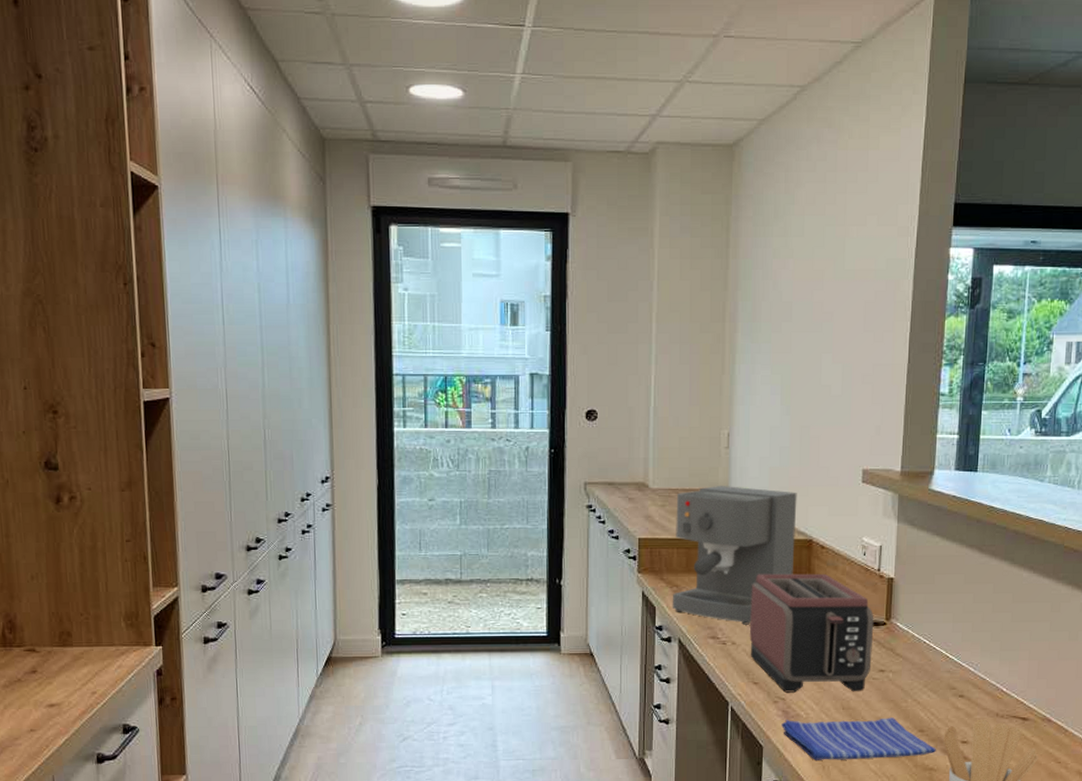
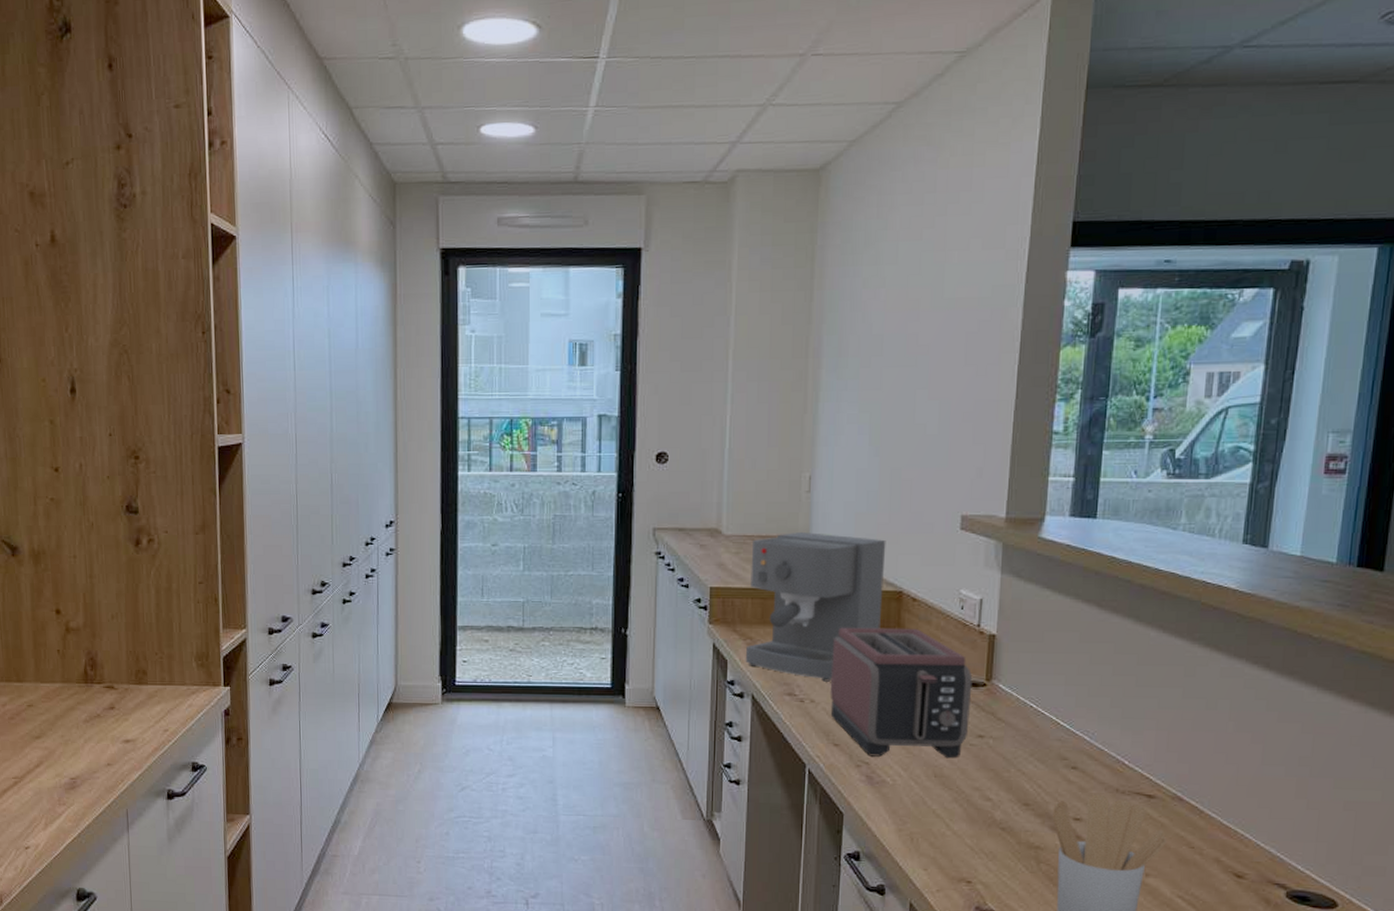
dish towel: present [781,717,936,760] -> none [865,786,1043,833]

